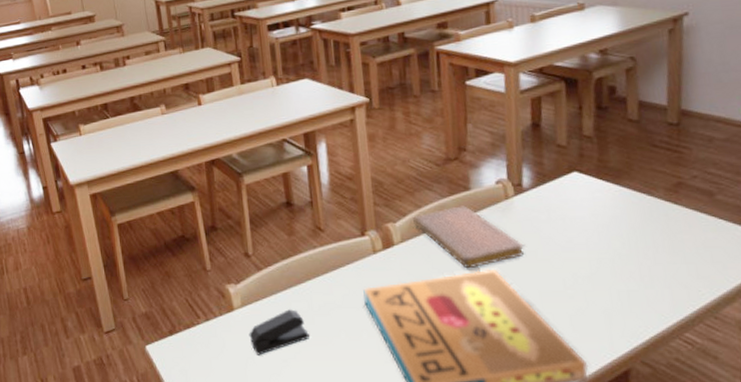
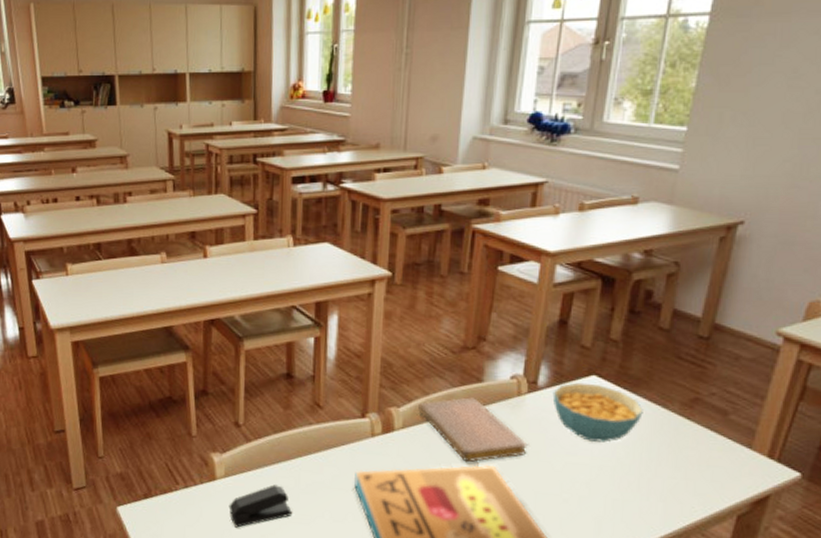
cereal bowl: none [538,180,630,237] -> present [552,382,643,443]

